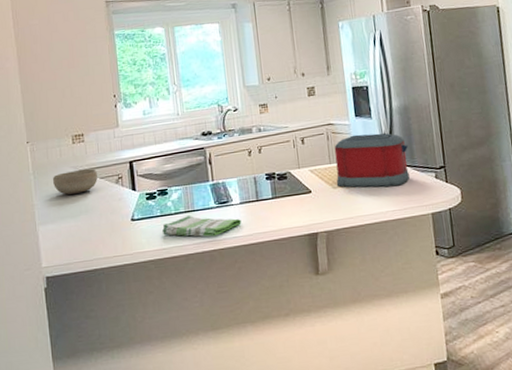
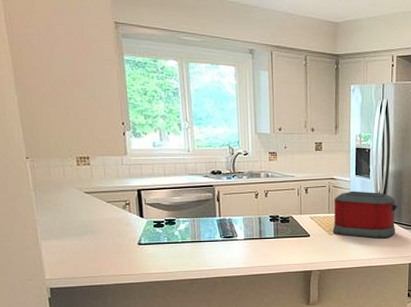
bowl: present [53,169,98,195] -> none [56,192,104,214]
dish towel: present [161,215,242,237] -> none [168,246,244,266]

